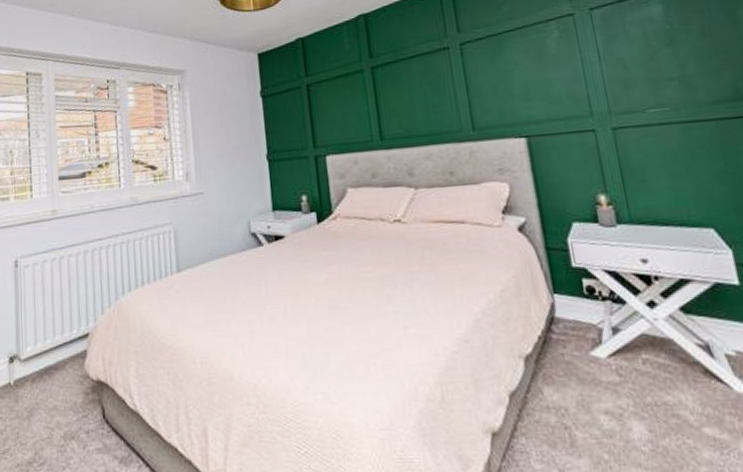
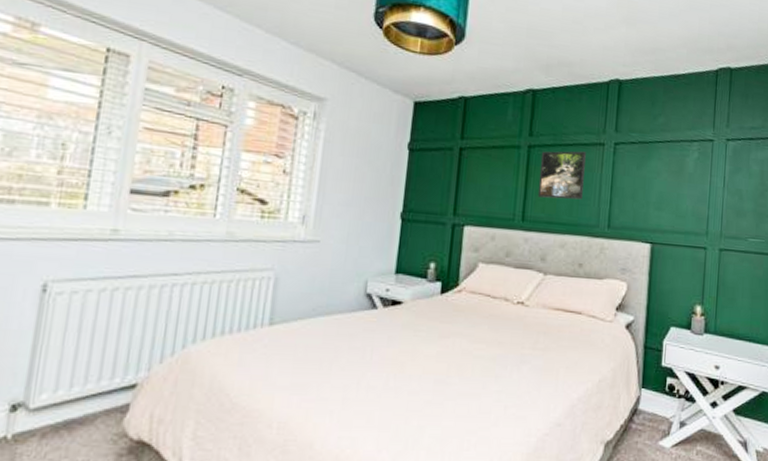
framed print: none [385,60,438,114] -> present [537,151,586,200]

